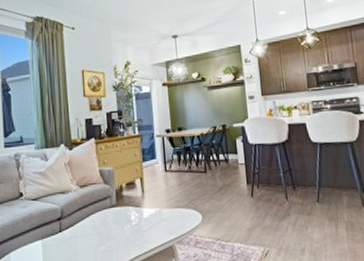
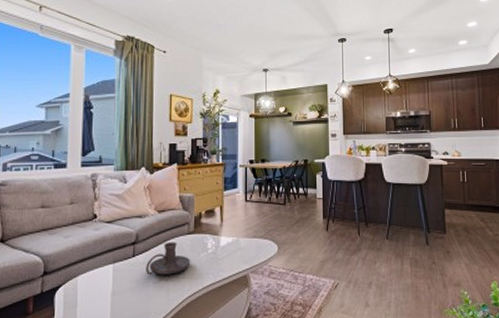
candle holder: none [73,215,115,250] -> present [146,242,190,275]

